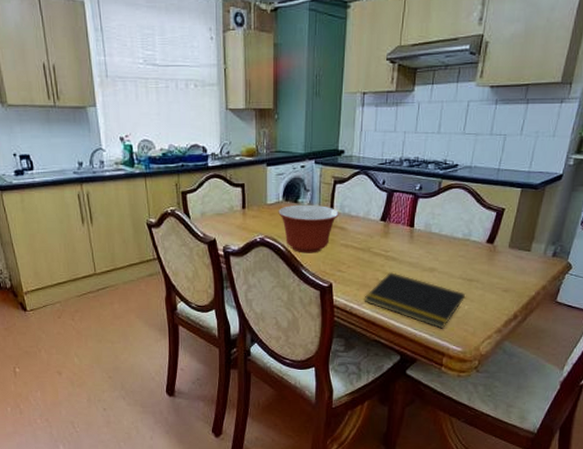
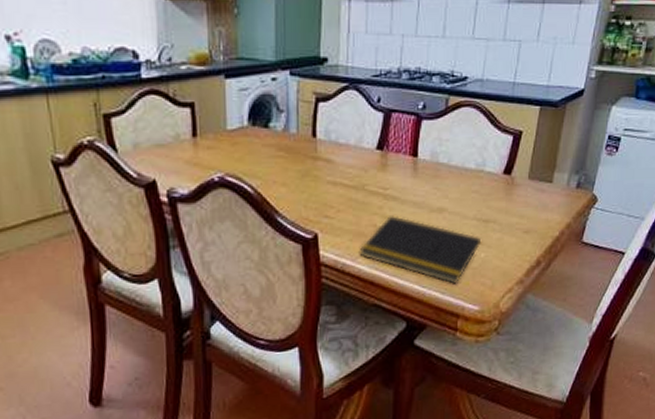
mixing bowl: present [278,204,339,253] -> none [242,129,323,196]

